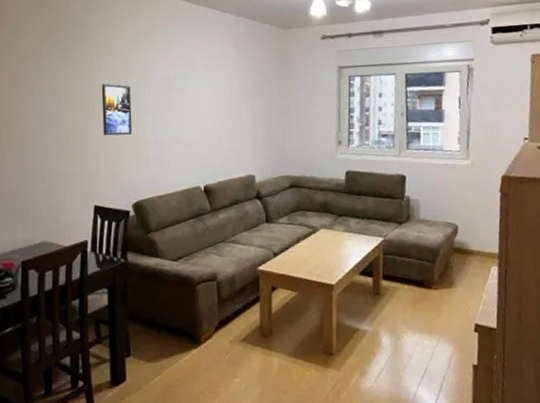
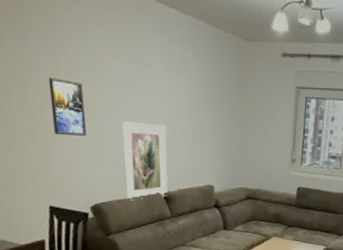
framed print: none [164,117,208,196] -> present [121,121,168,201]

